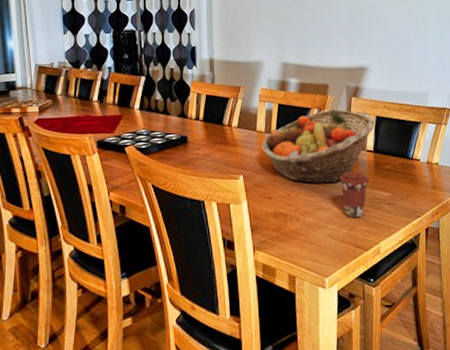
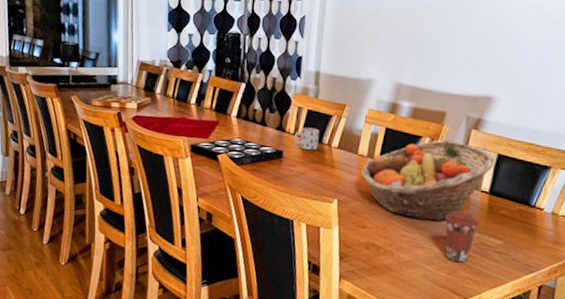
mug: none [196,111,220,133] -> present [293,127,320,151]

